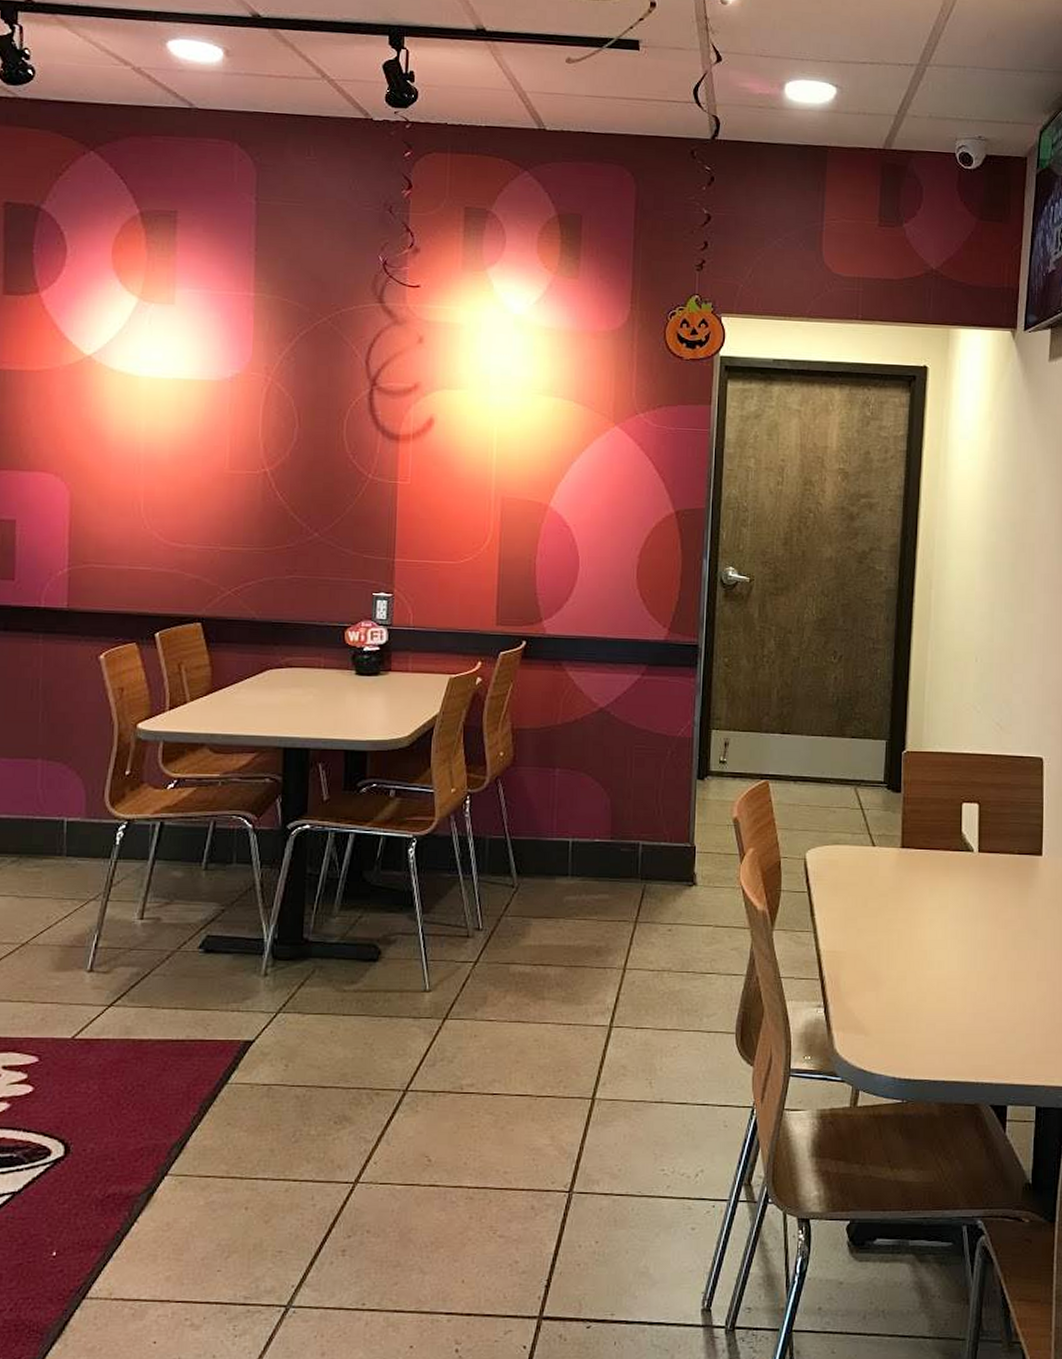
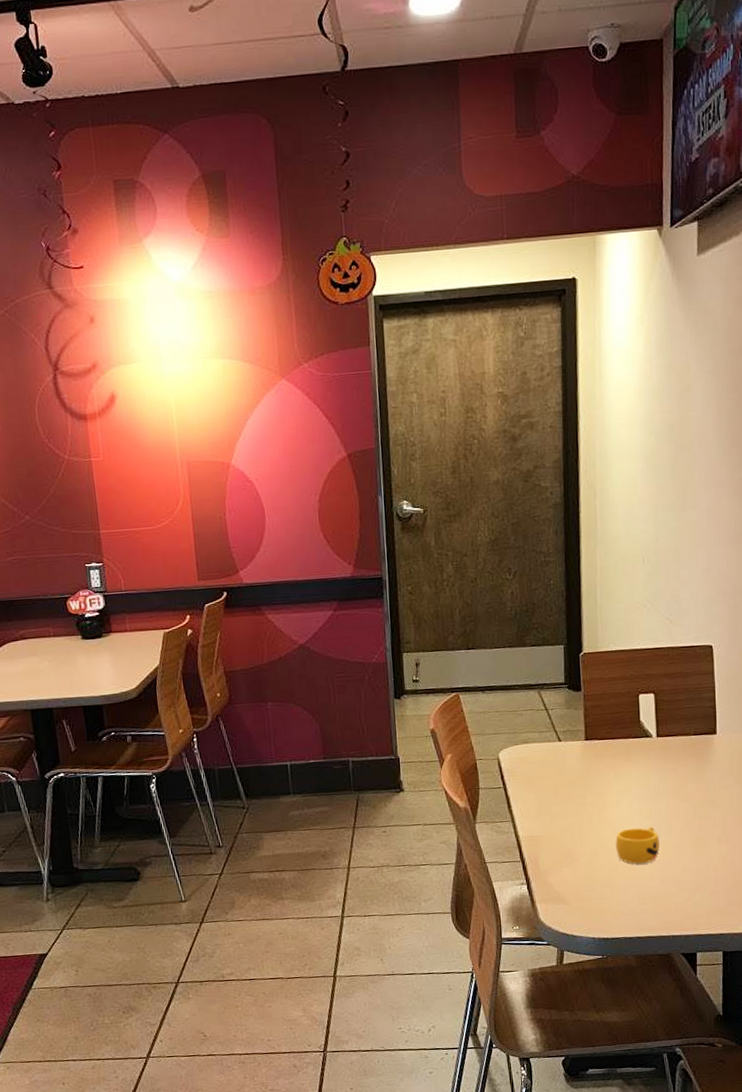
cup: none [926,952,975,995] -> present [615,826,660,865]

